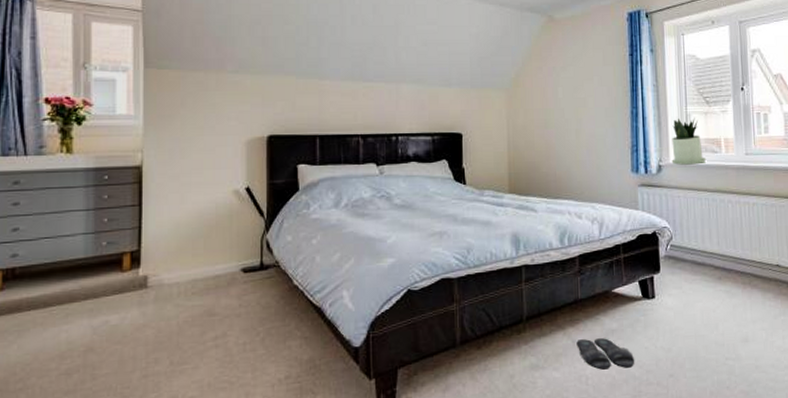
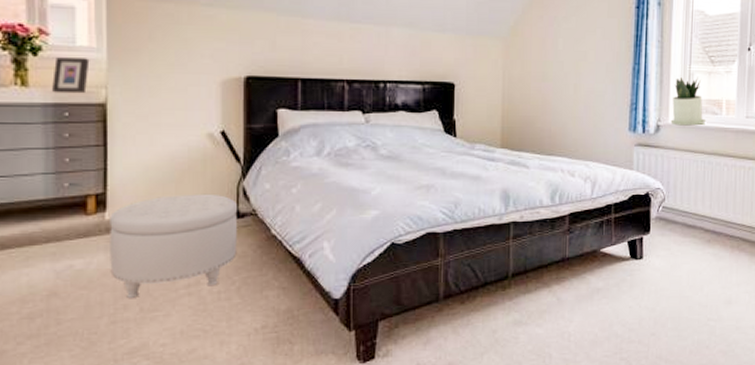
picture frame: none [93,125,128,159] -> present [51,57,90,94]
ottoman: none [143,247,261,351] -> present [110,193,237,298]
slippers: present [576,338,634,370] -> none [561,296,617,327]

